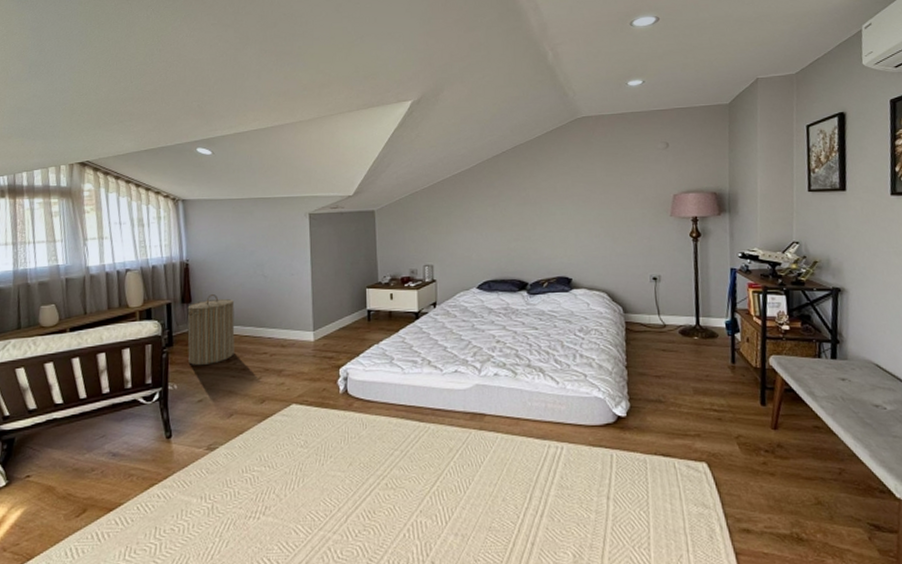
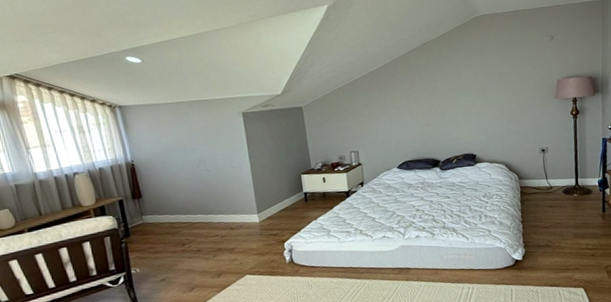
laundry hamper: present [187,294,235,365] -> none [139,189,188,251]

